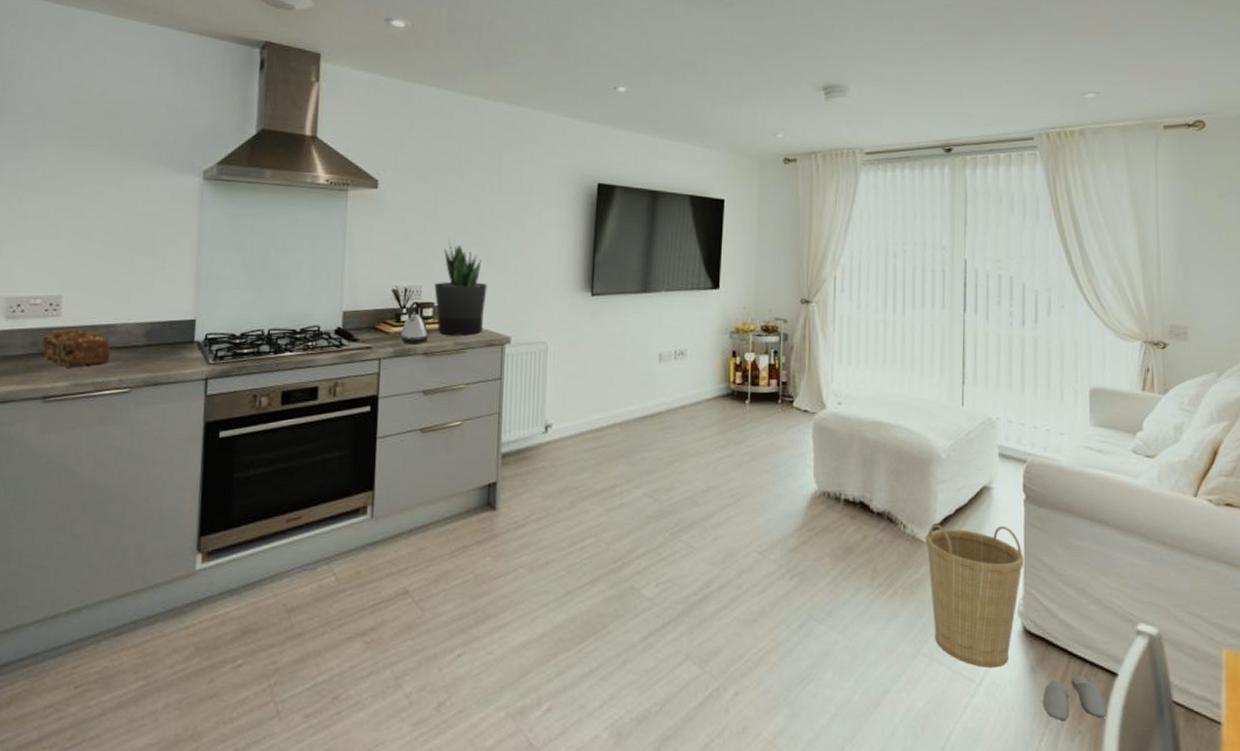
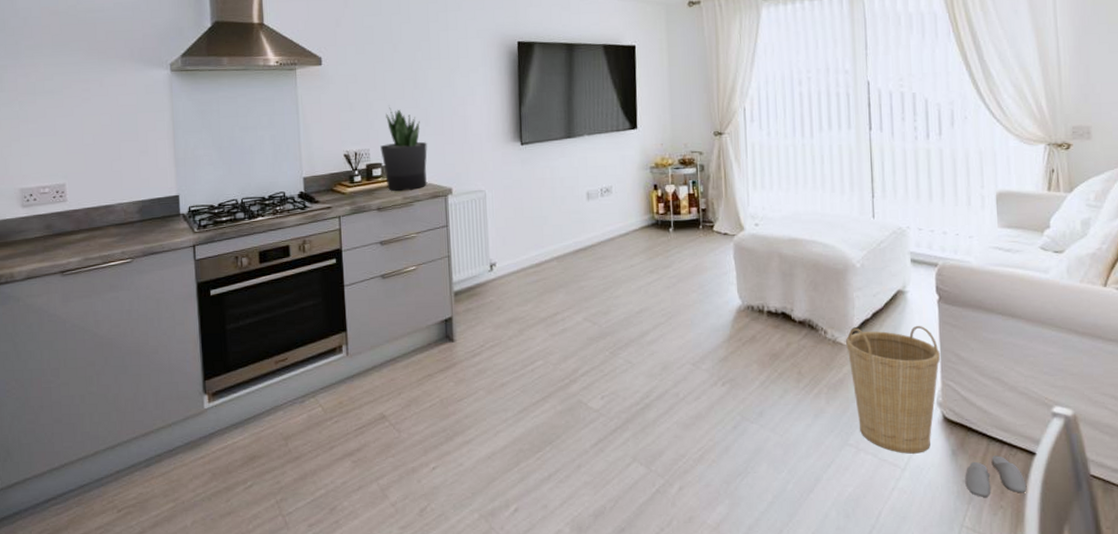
bread loaf: present [42,327,111,368] -> none [54,210,112,245]
kettle: present [400,301,429,344] -> none [355,163,380,202]

